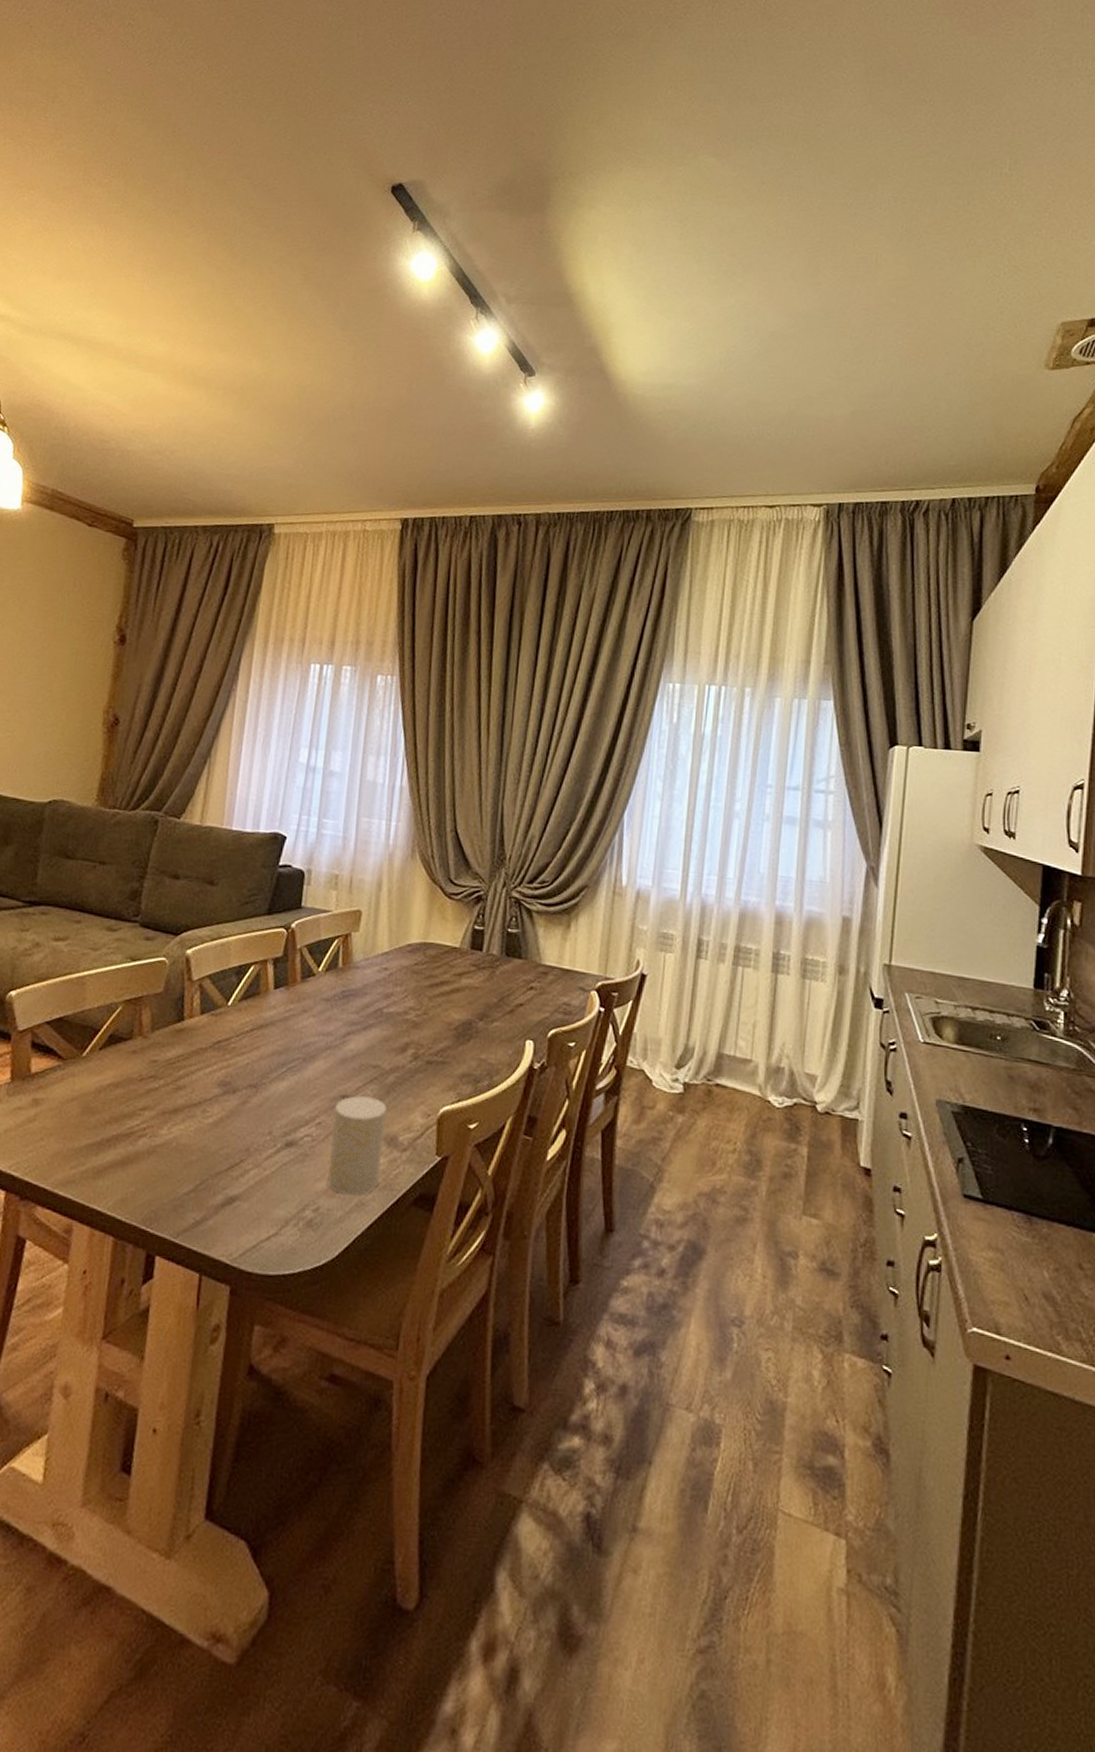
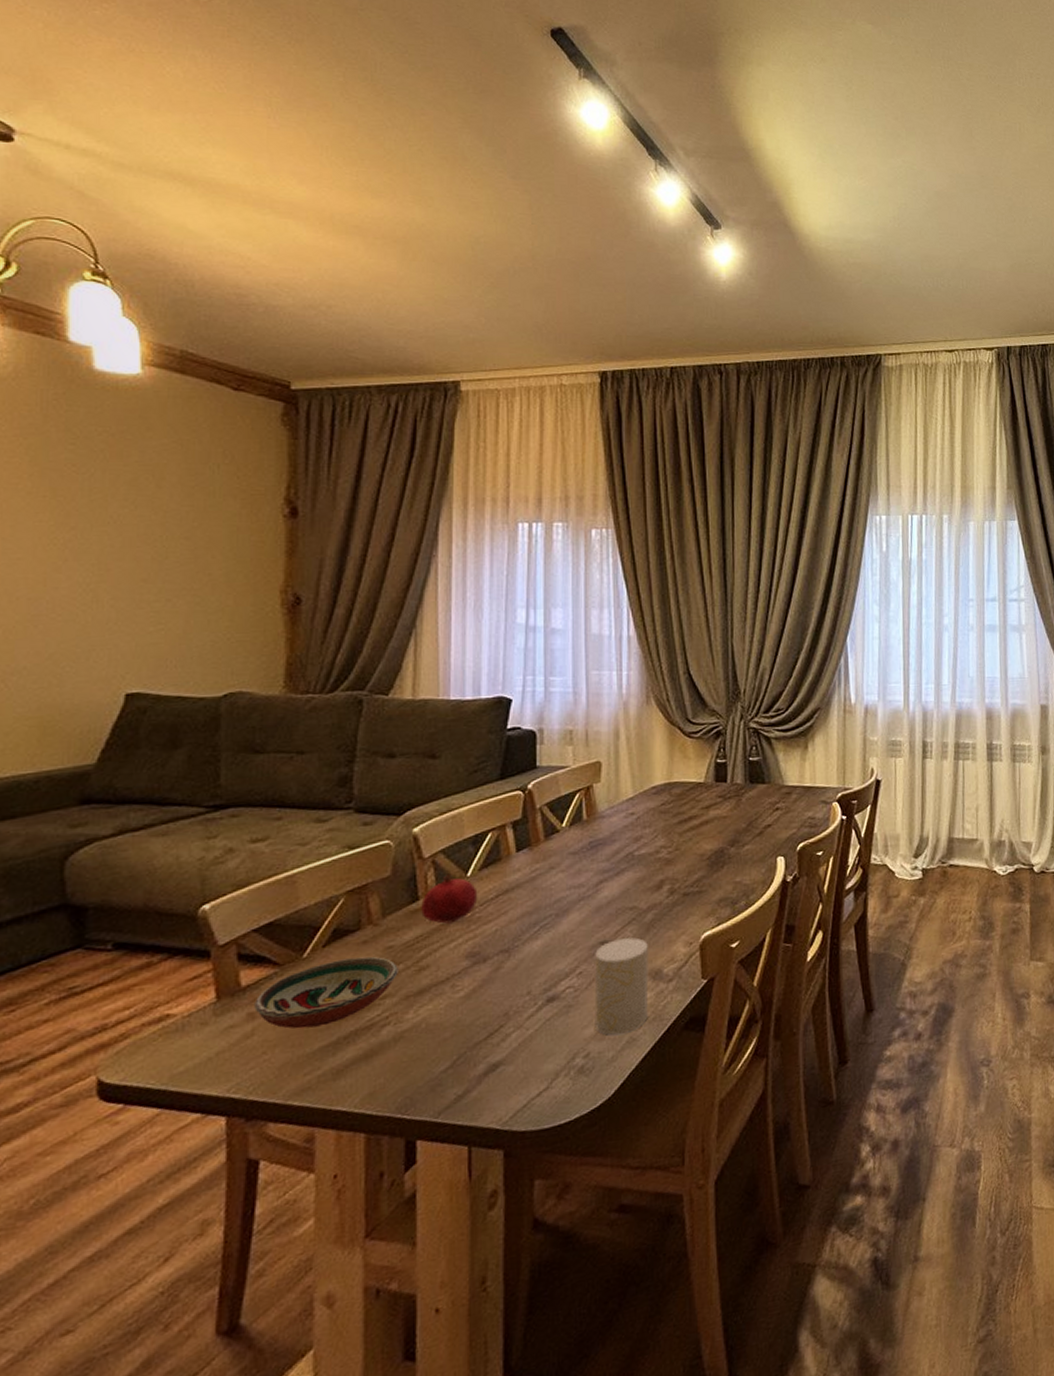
decorative bowl: none [39,1064,159,1125] -> present [254,956,398,1029]
fruit: none [184,999,236,1049] -> present [421,873,478,924]

